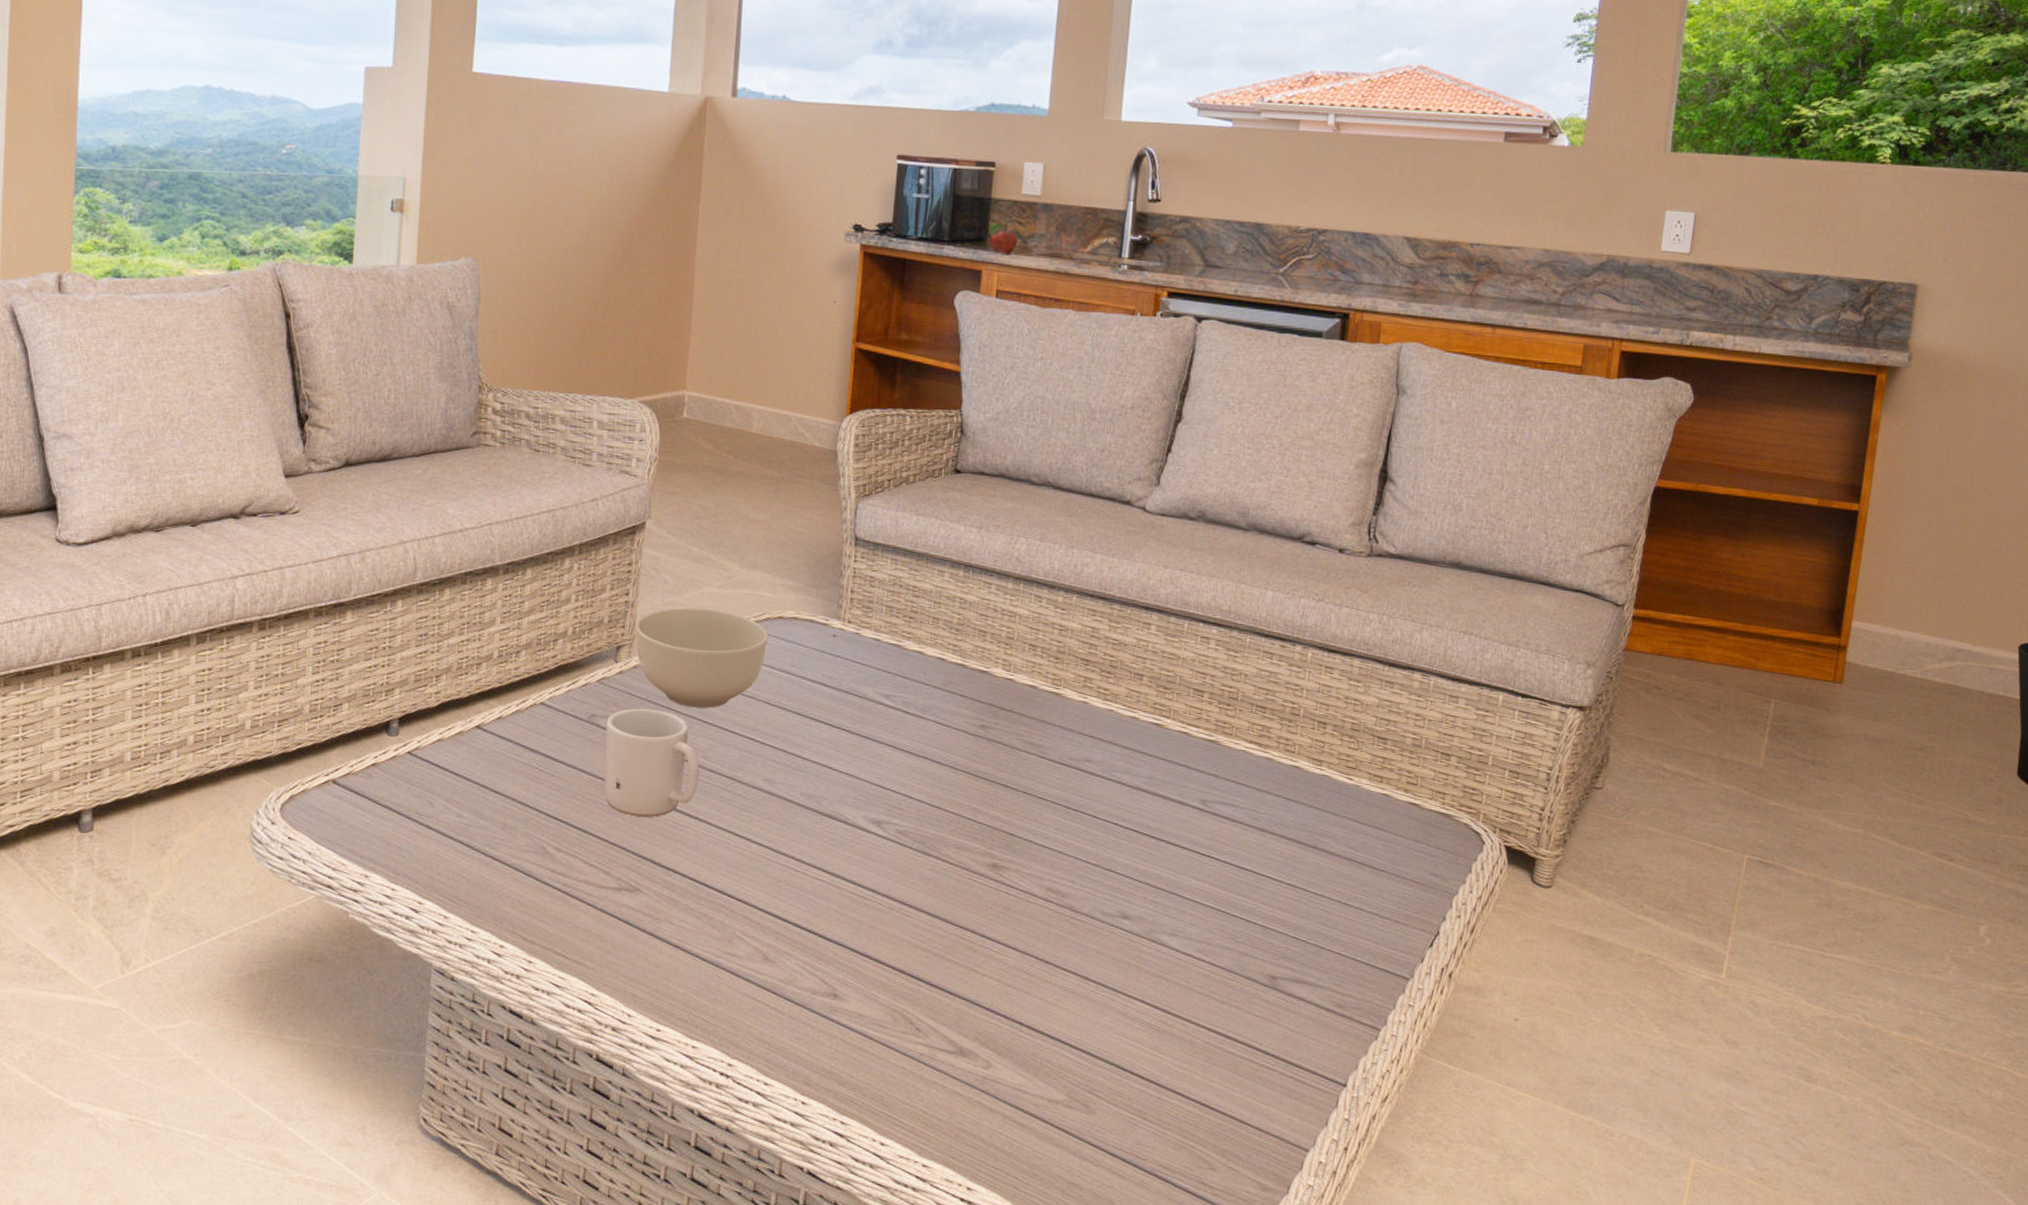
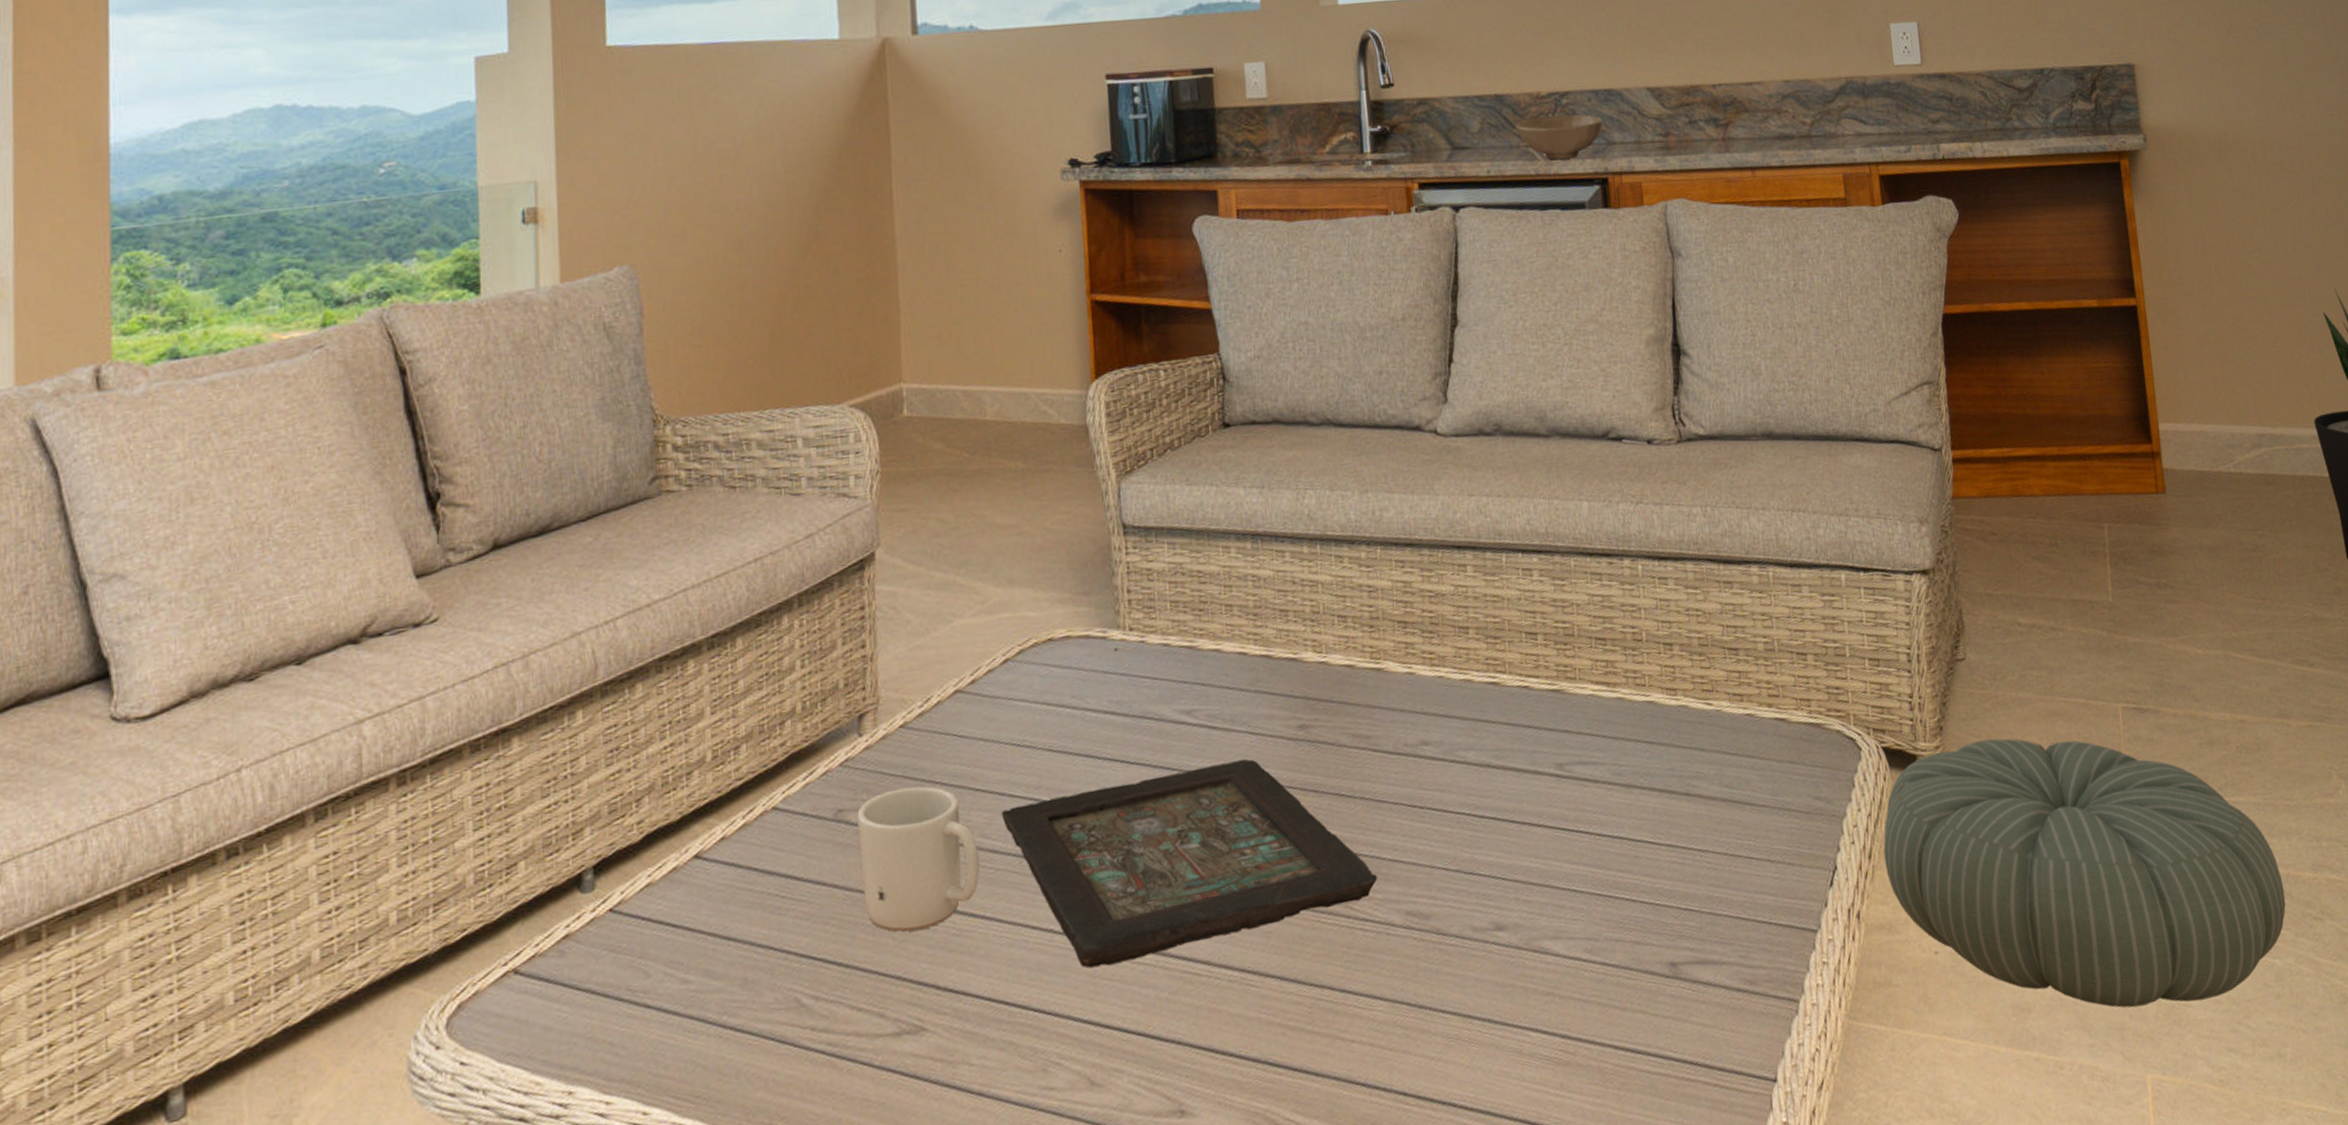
bowl: present [635,607,769,708] -> none [878,645,1040,775]
decorative tray: none [721,740,1027,876] -> present [1001,758,1378,969]
fruit: present [988,222,1018,255] -> none [1217,133,1251,169]
bowl: none [1269,249,1356,291] -> present [1515,114,1604,160]
pouf: none [1484,858,1869,1112] -> present [1883,738,2286,1008]

